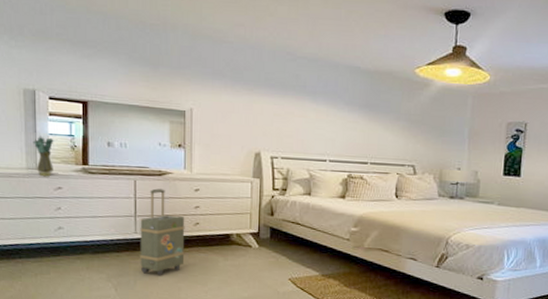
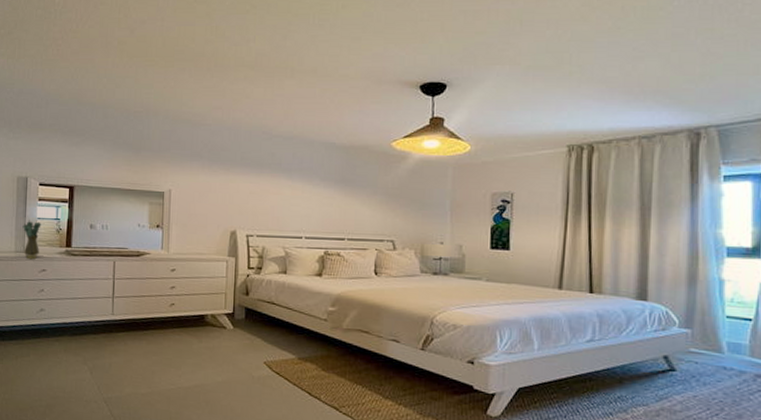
suitcase: present [140,188,185,276] -> none [115,269,161,359]

